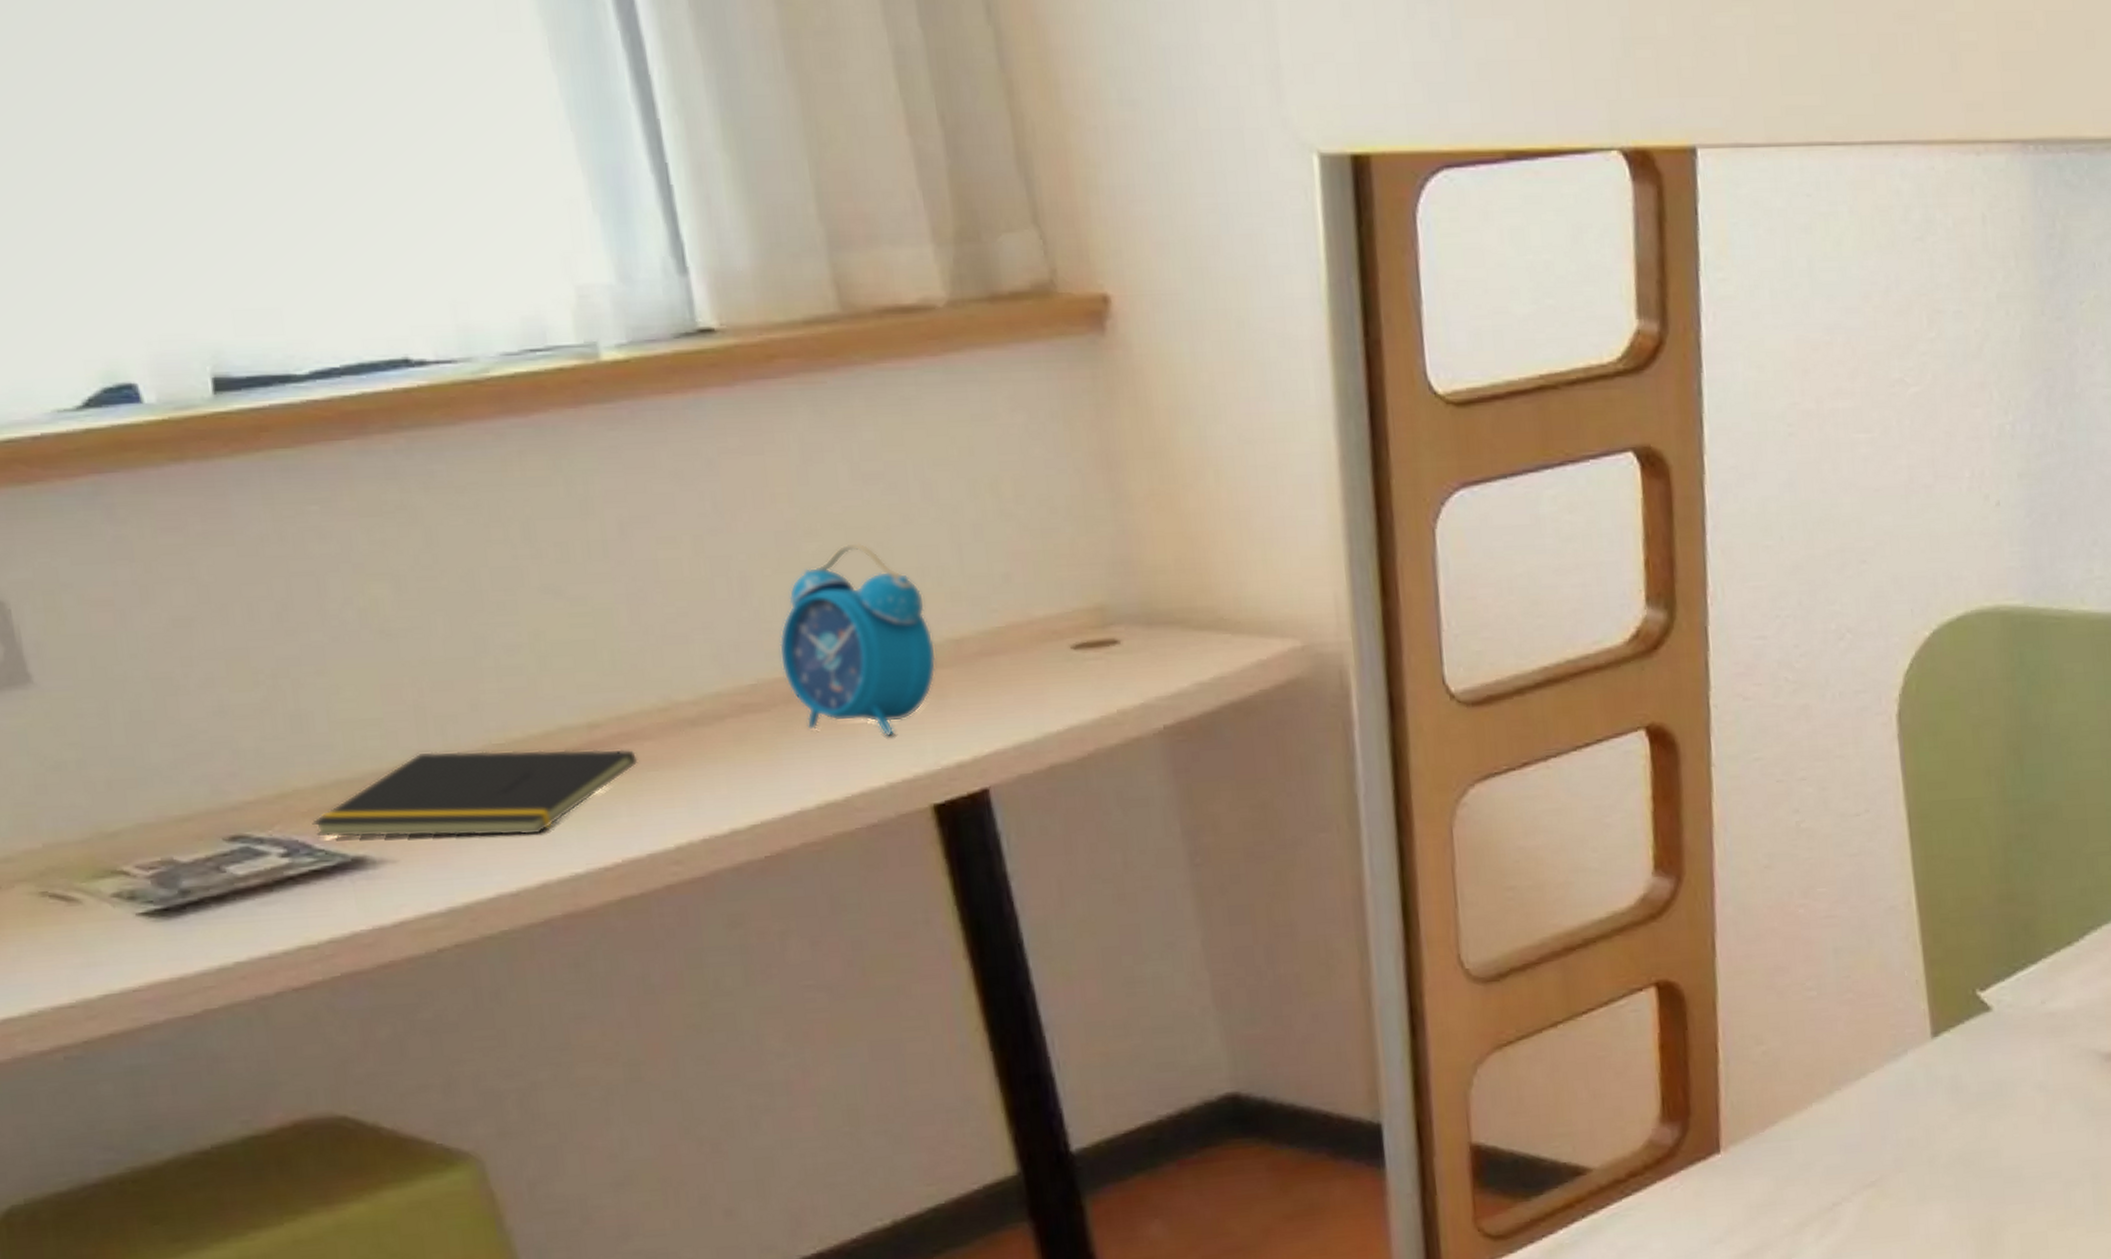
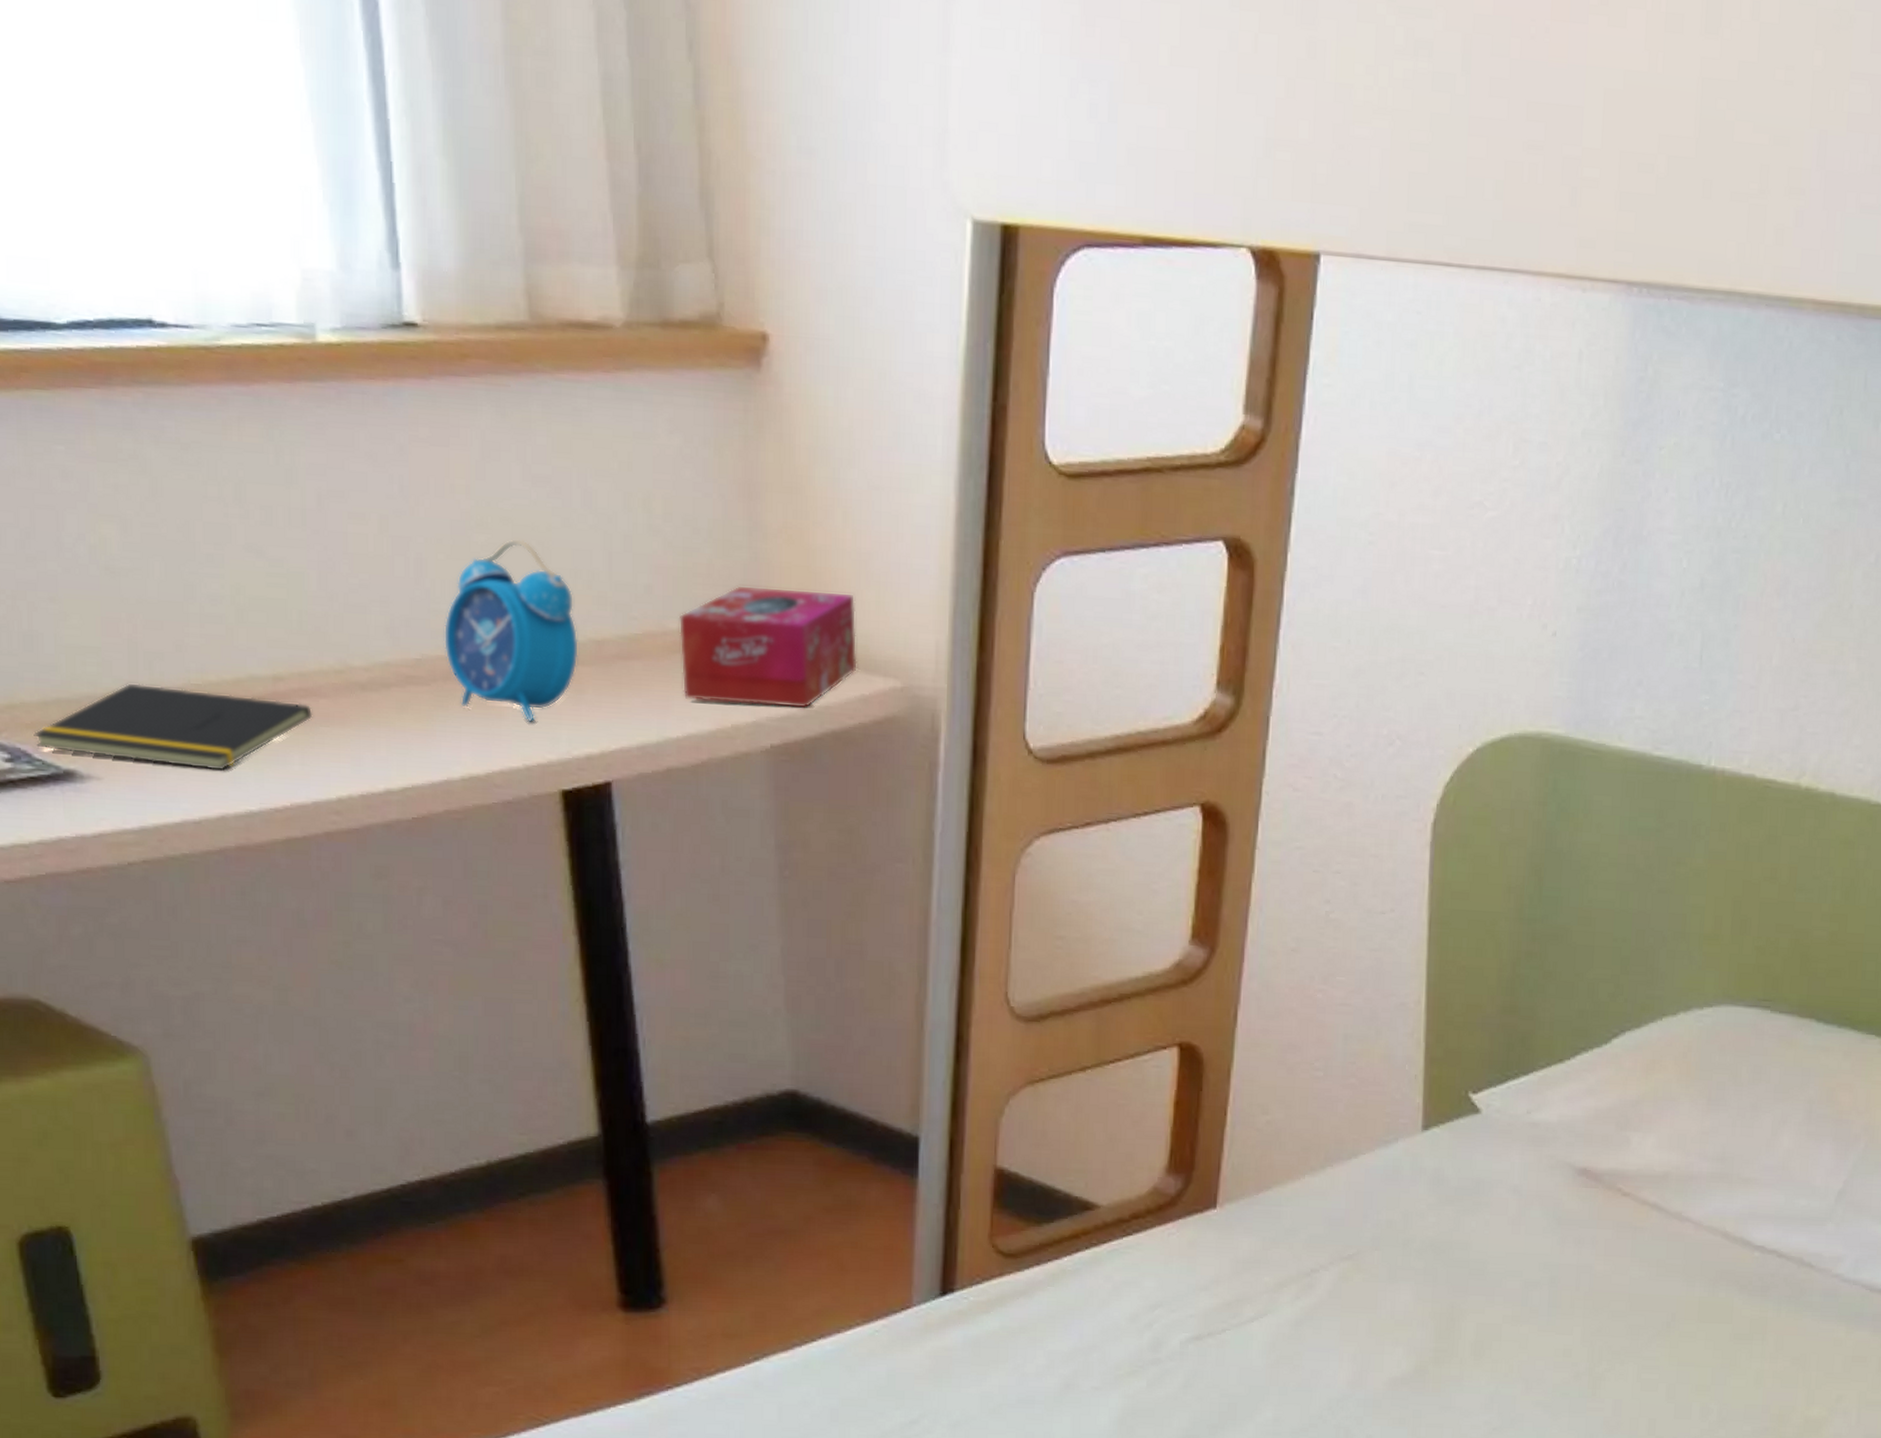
tissue box: none [1044,556,1250,690] -> present [678,585,857,708]

